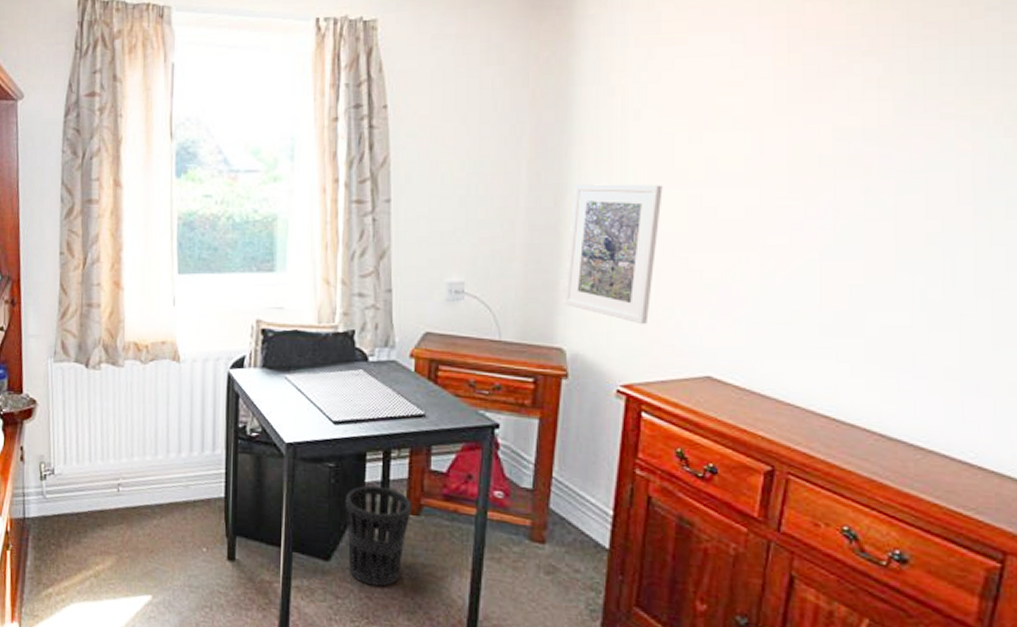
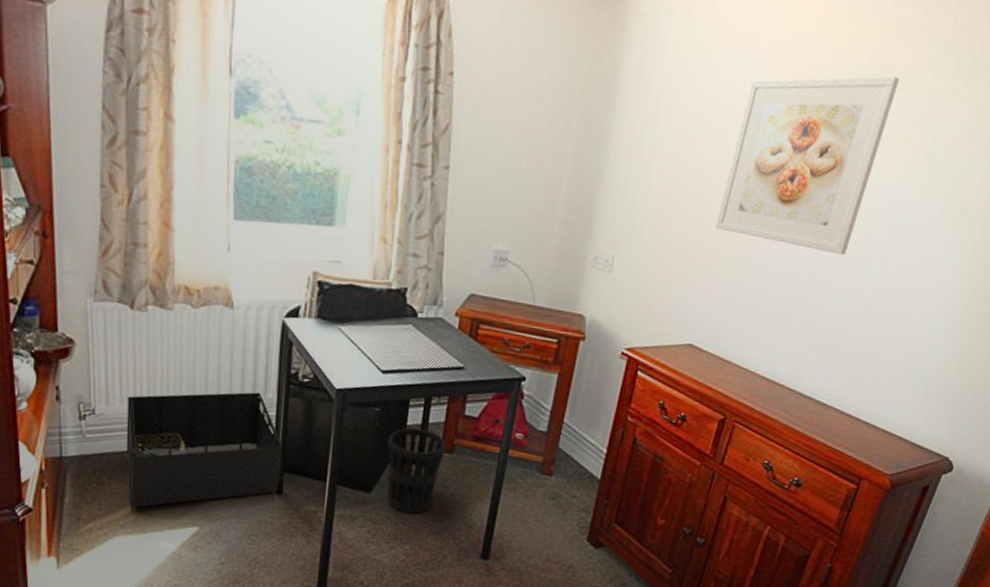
storage bin: none [82,448,232,577] -> present [126,392,281,512]
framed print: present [563,184,663,325] -> none [588,171,679,299]
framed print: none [720,31,950,252] -> present [715,76,899,255]

